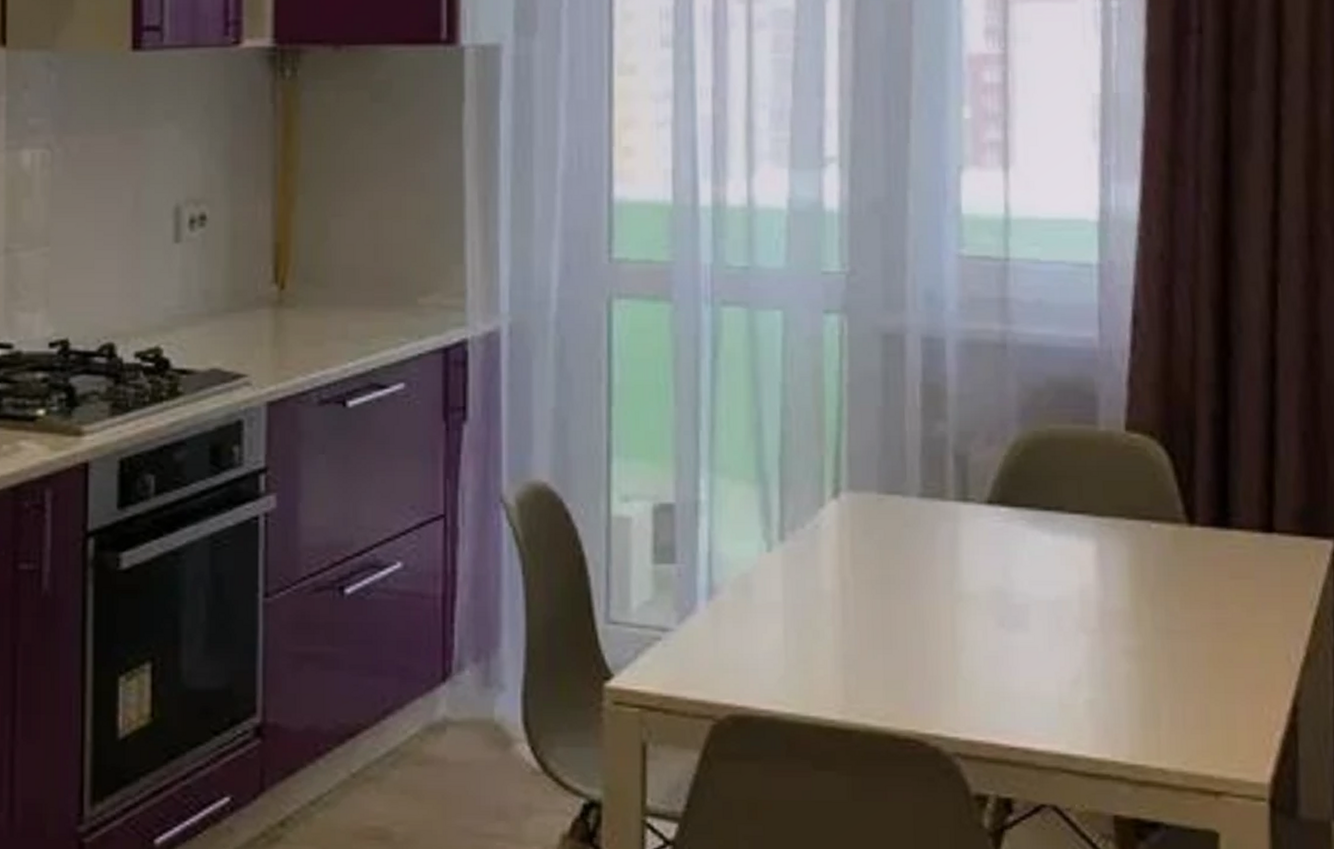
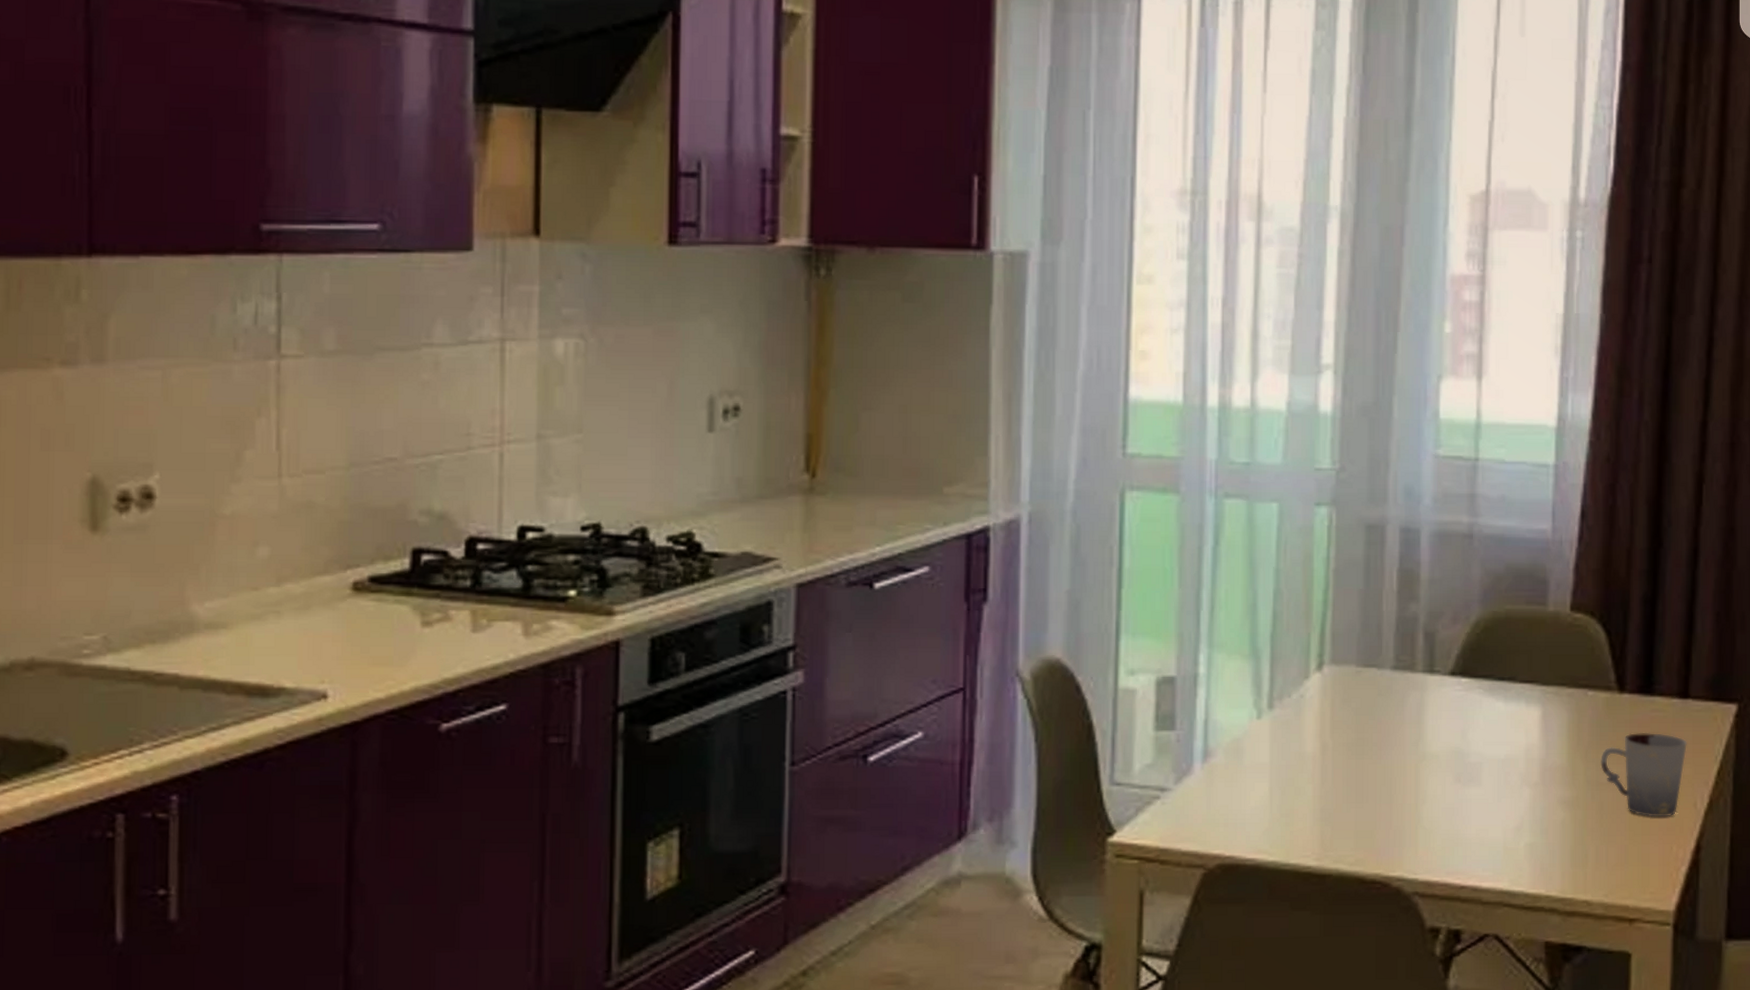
cup: none [1170,573,1276,672] -> present [1601,733,1688,817]

